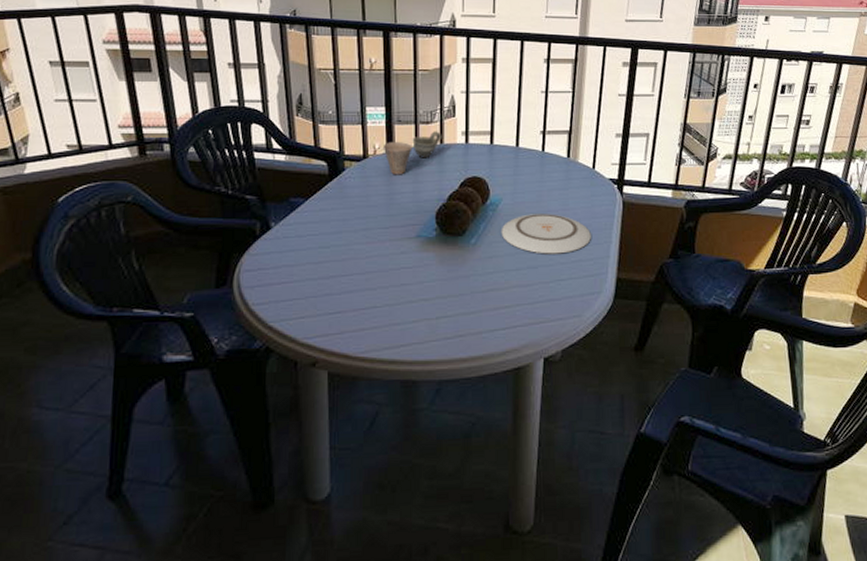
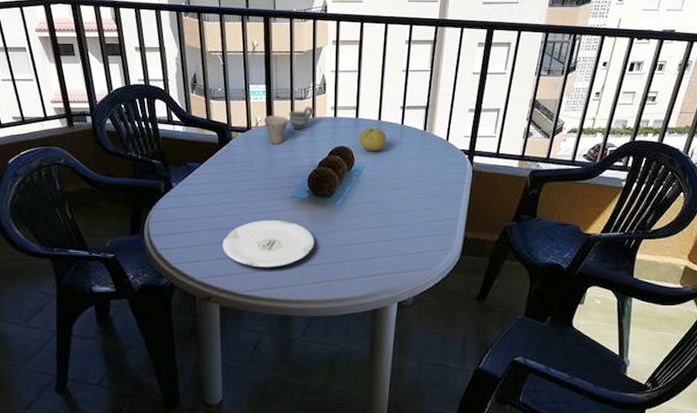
plate: none [332,263,444,323] -> present [222,219,314,268]
fruit: none [494,155,526,182] -> present [358,128,386,152]
plate: present [501,214,591,254] -> none [363,180,443,215]

